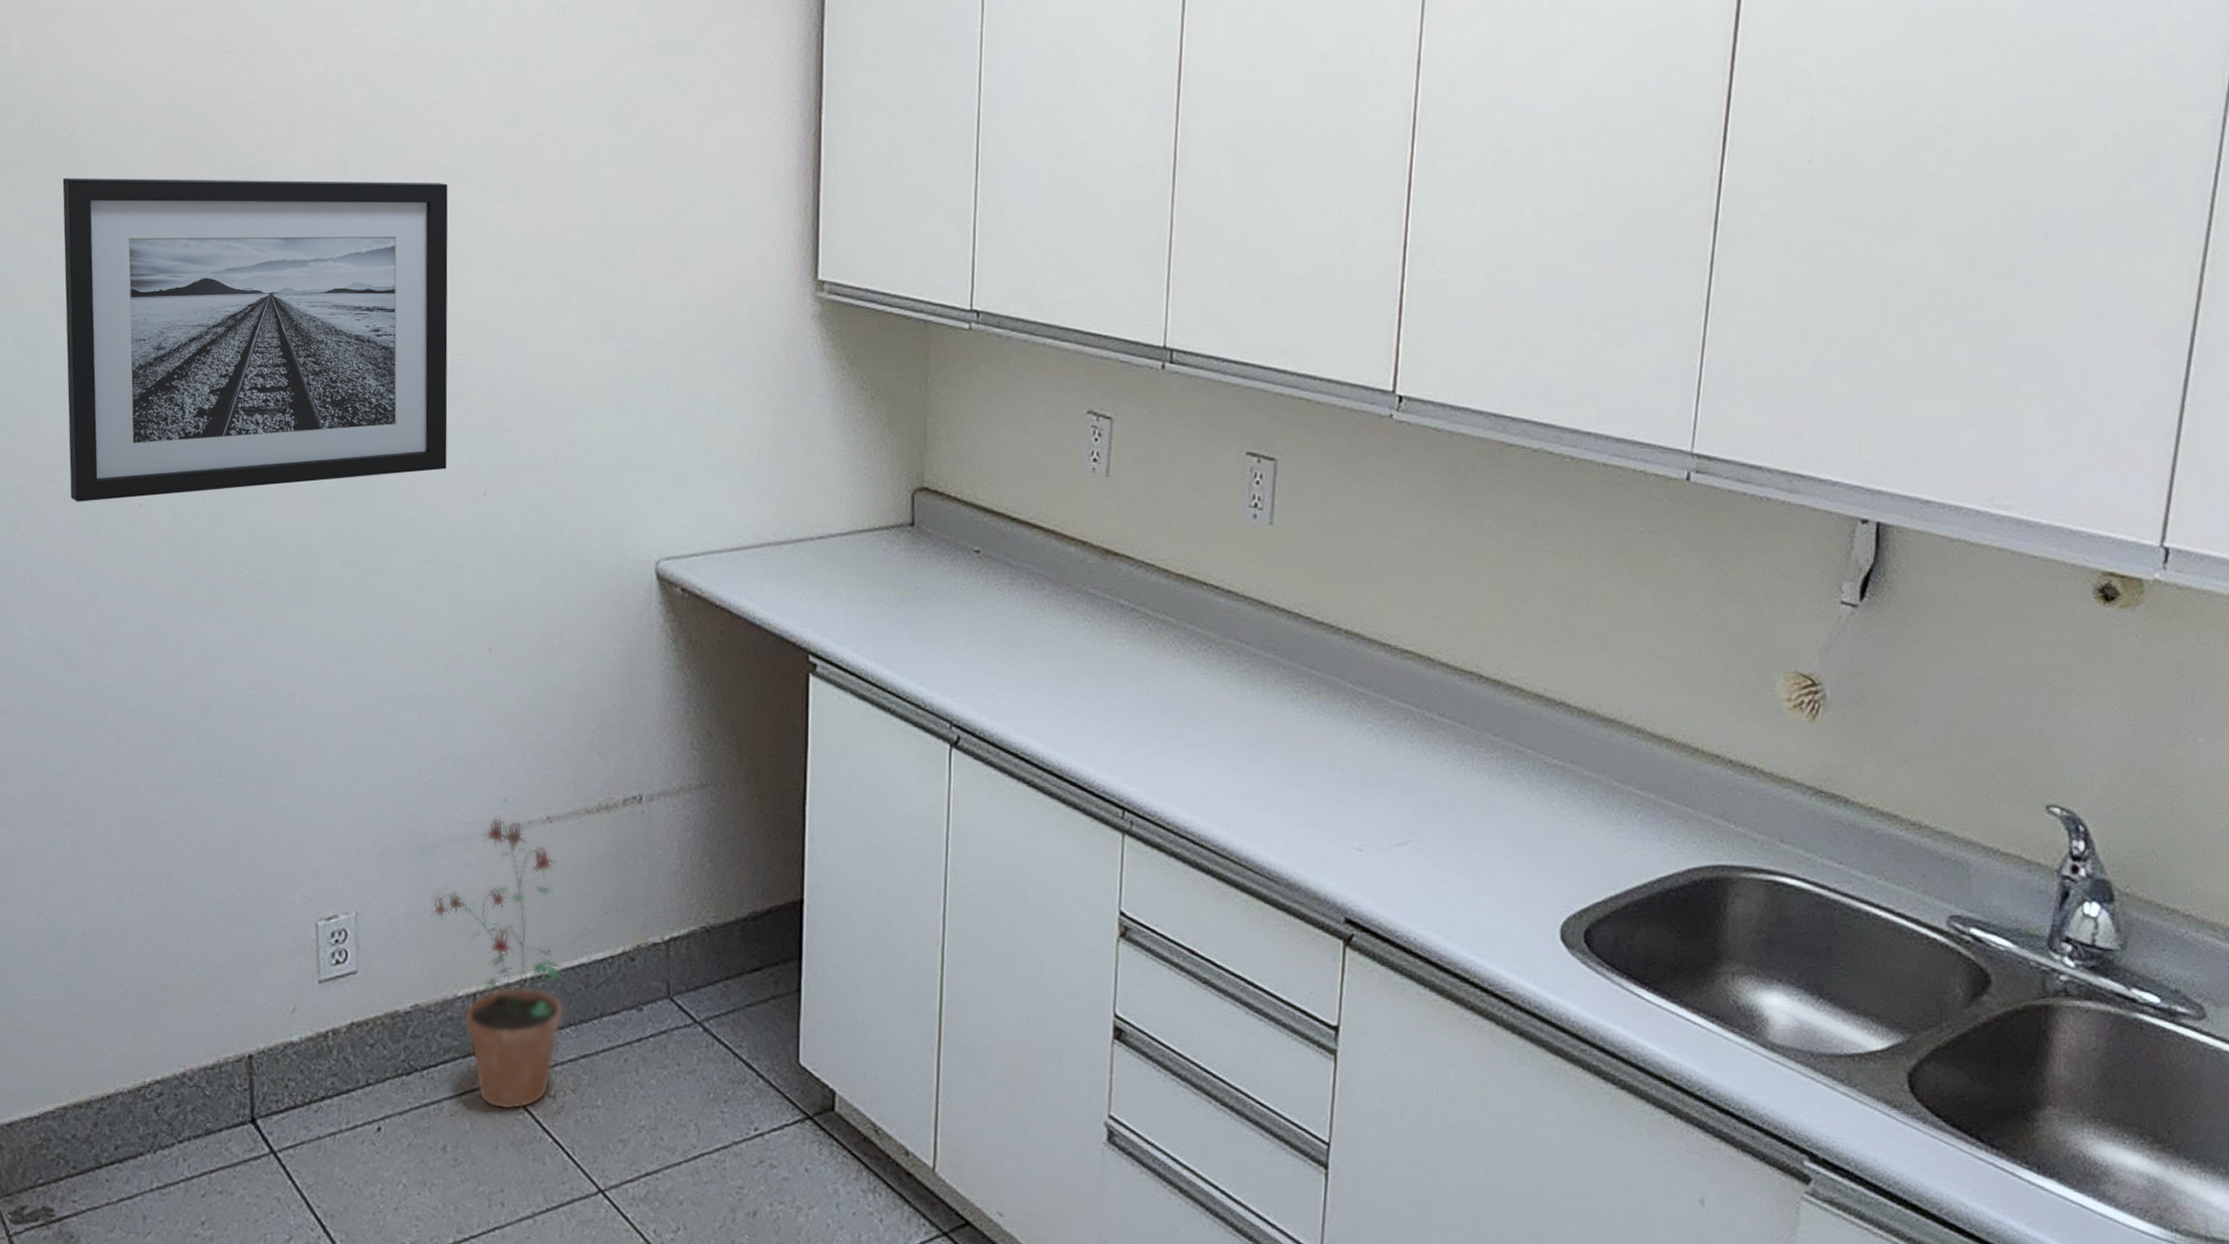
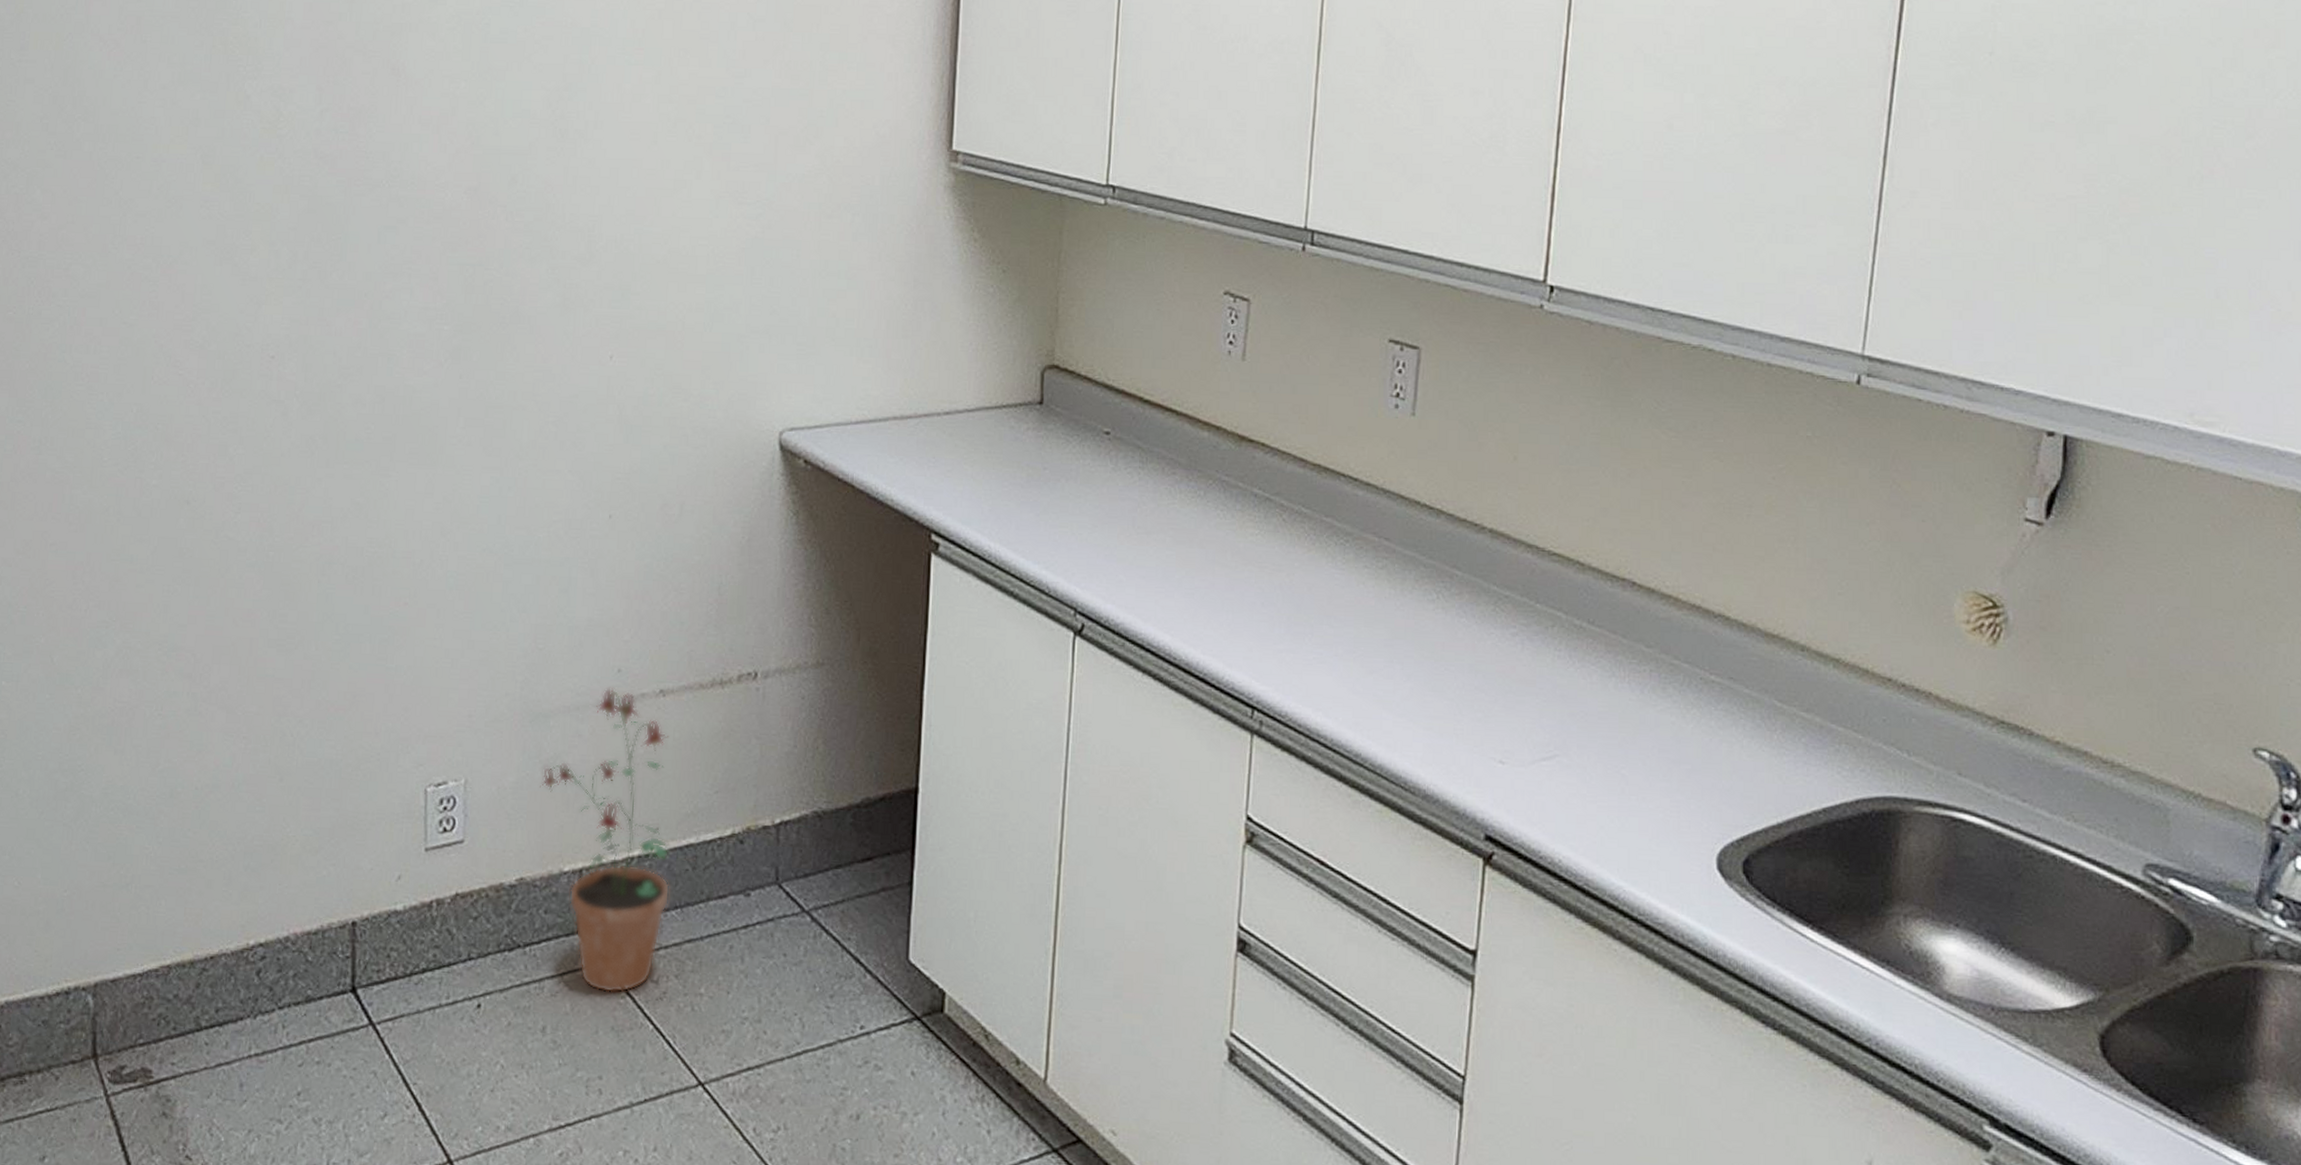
wall art: present [62,178,448,502] -> none [205,32,587,353]

